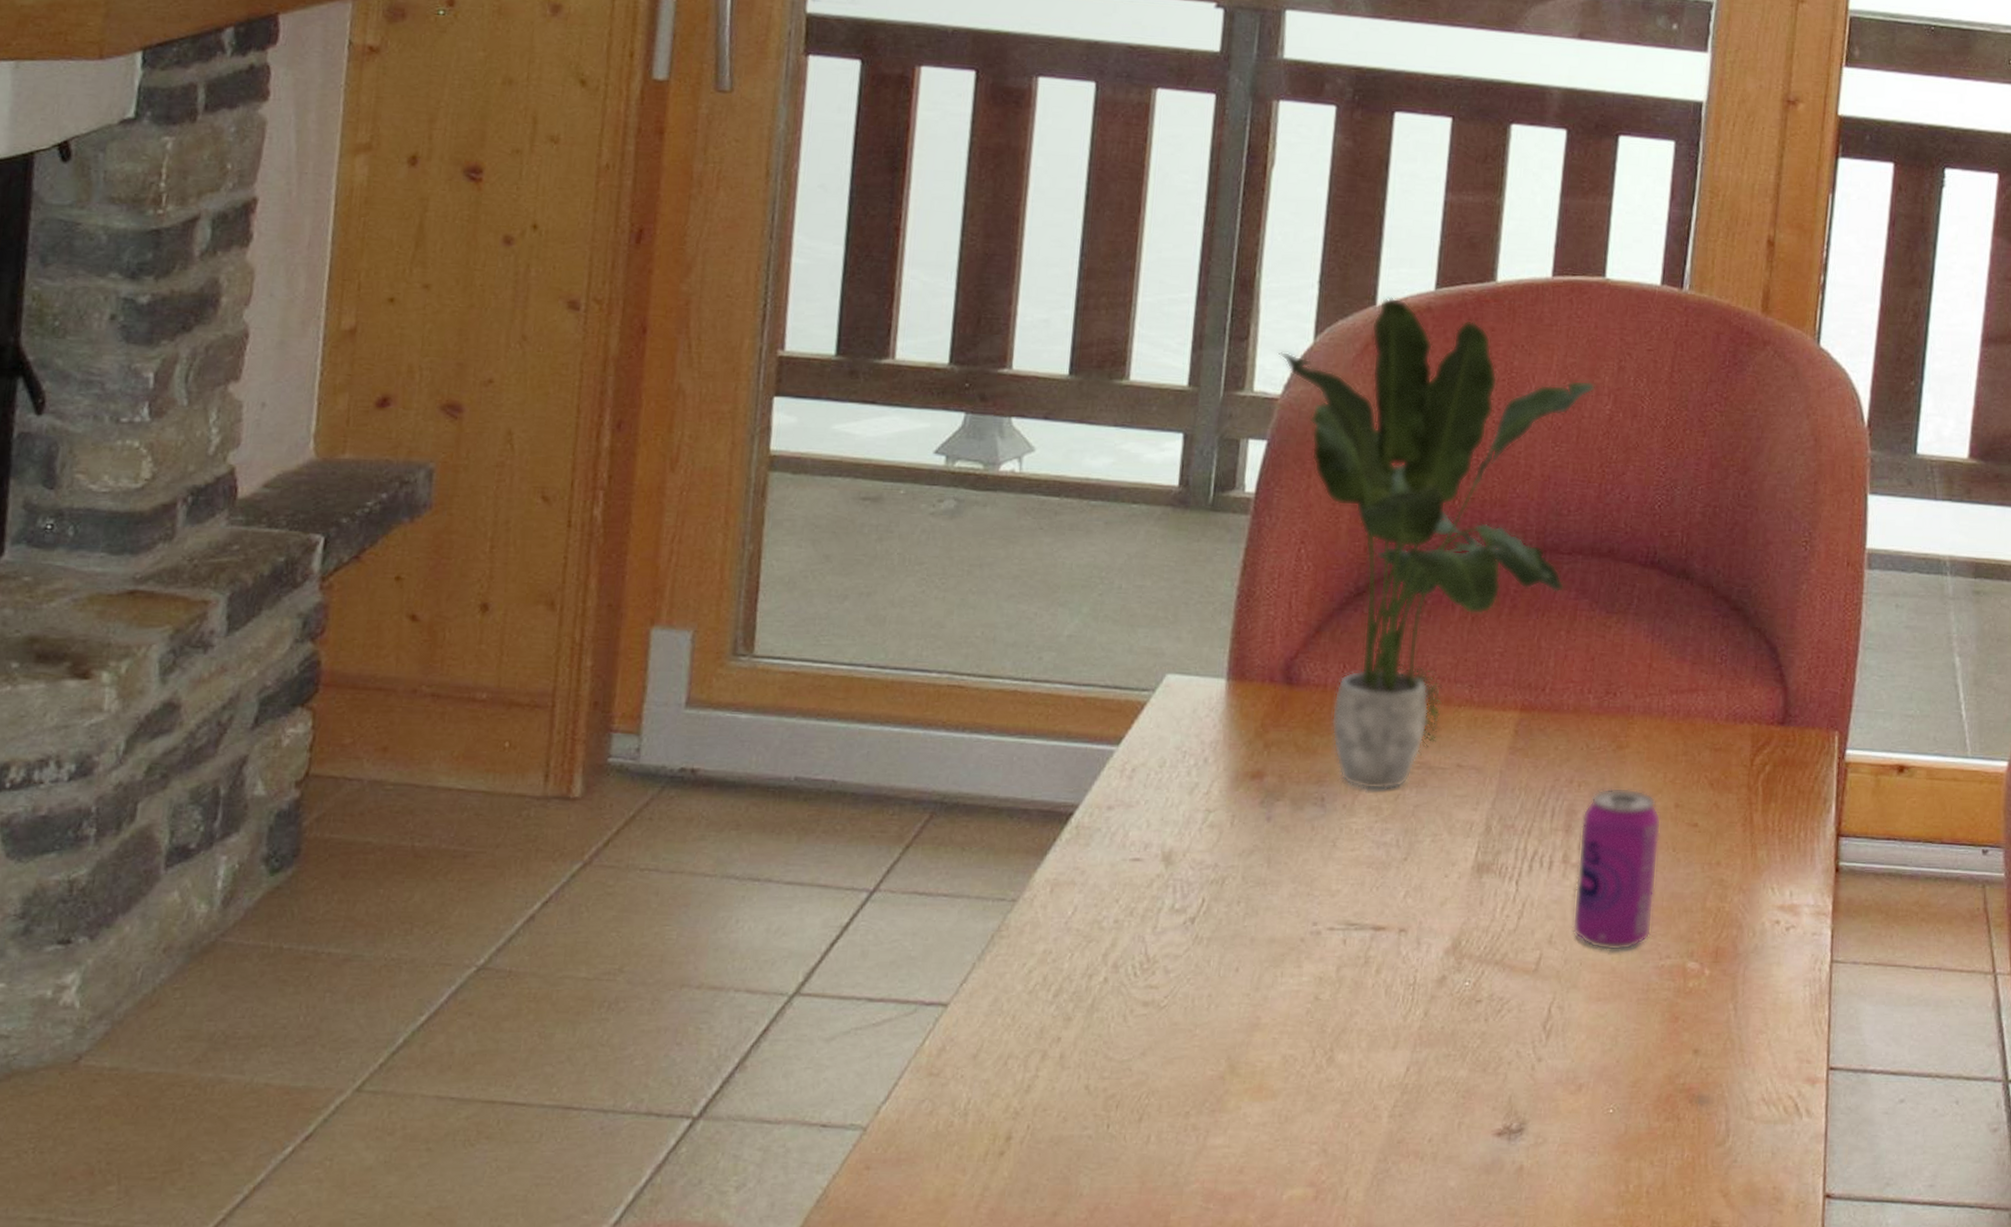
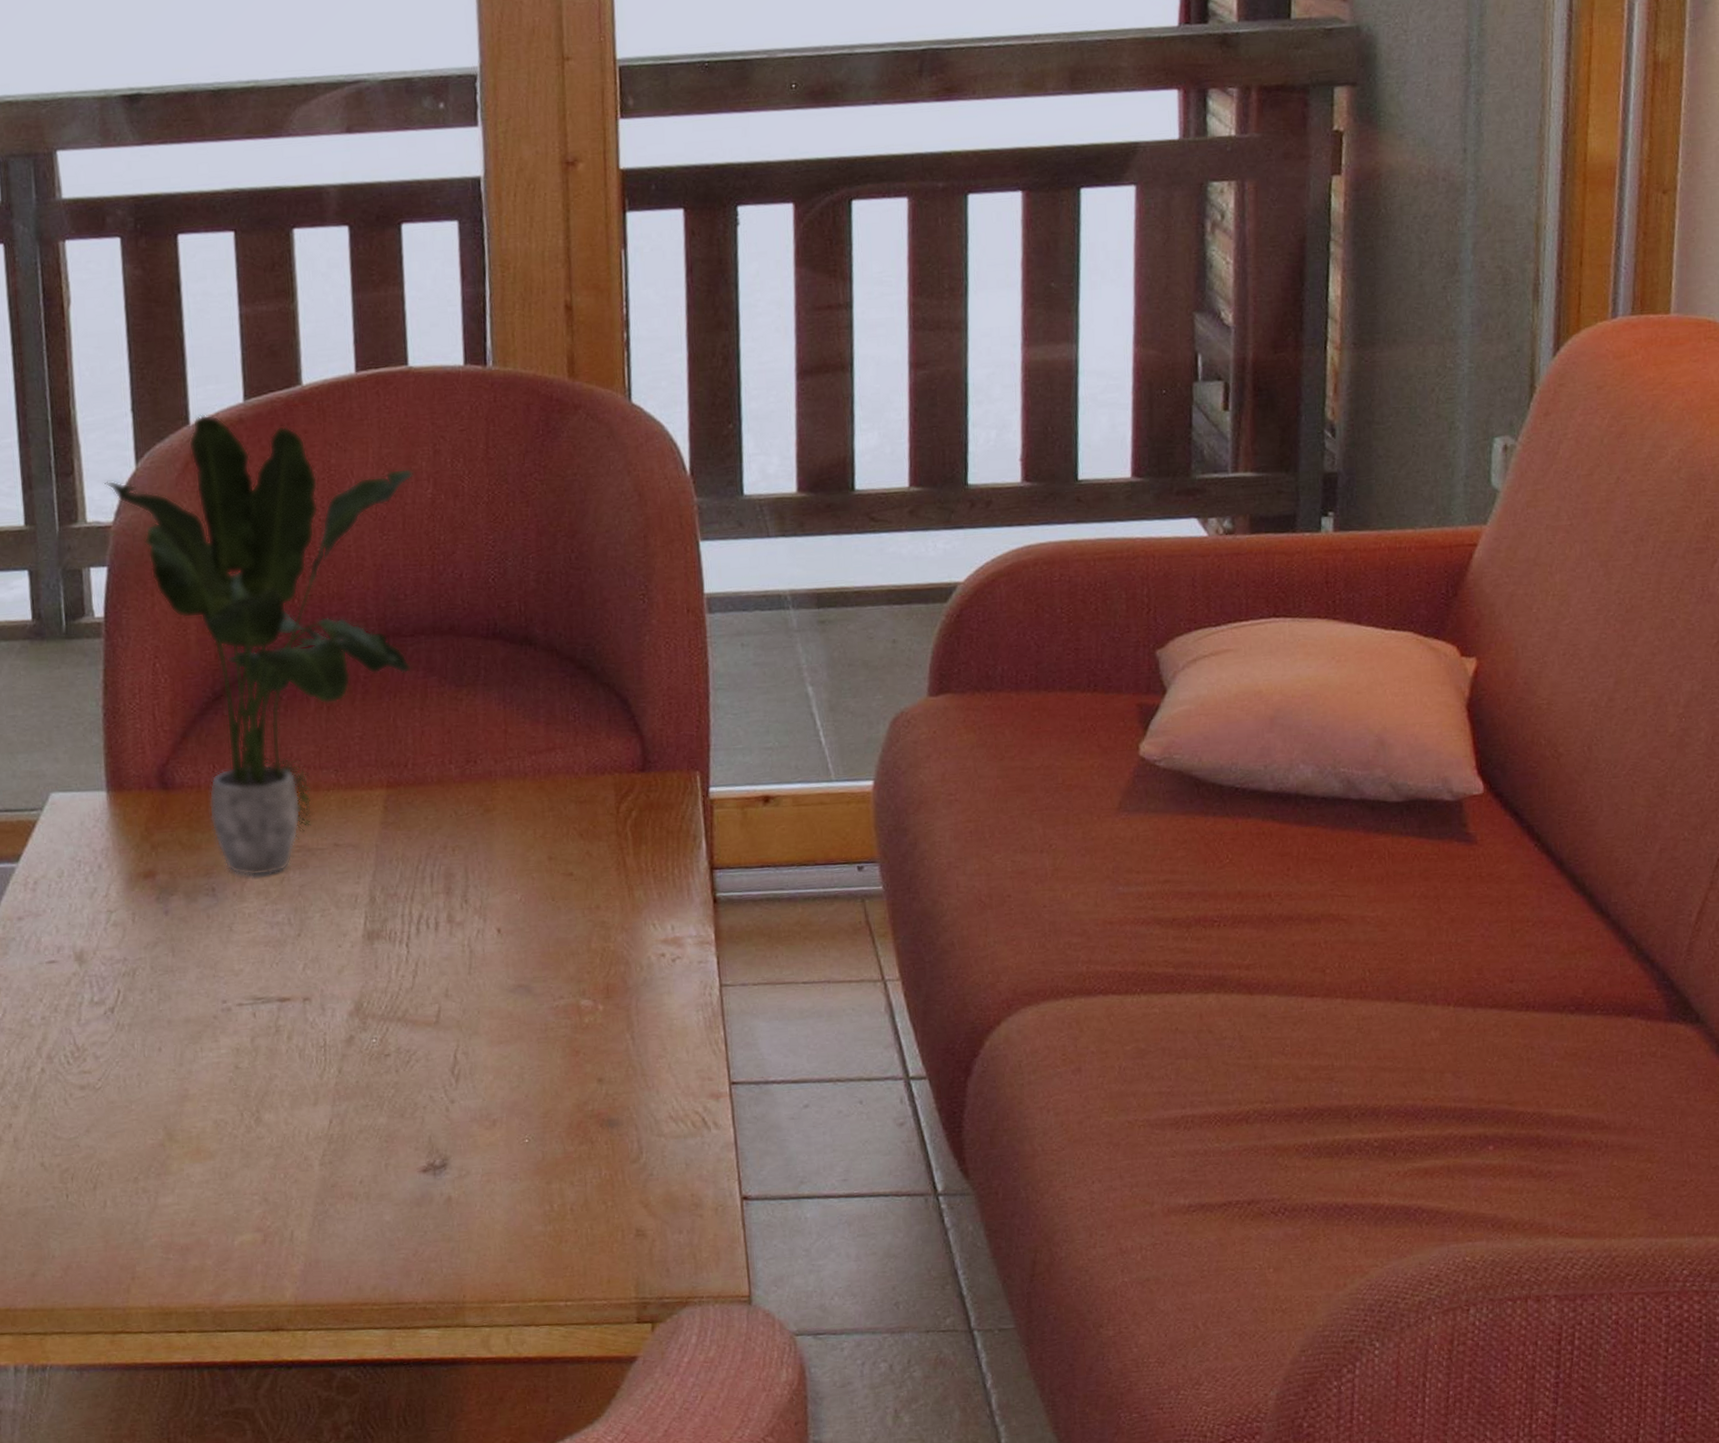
beverage can: present [1572,787,1662,951] -> none [460,847,542,998]

